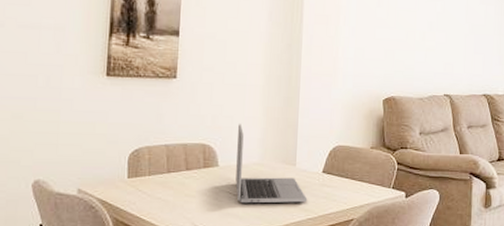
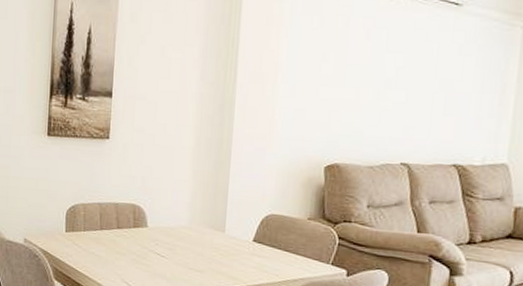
laptop: present [235,124,308,204] -> none [163,186,236,271]

